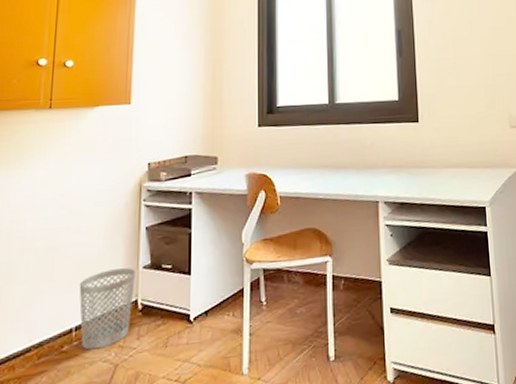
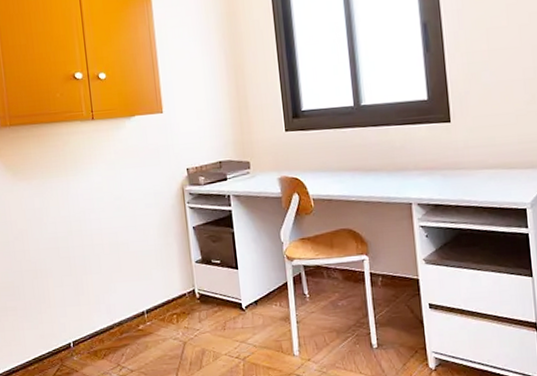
wastebasket: present [79,268,135,350] -> none [143,262,191,329]

